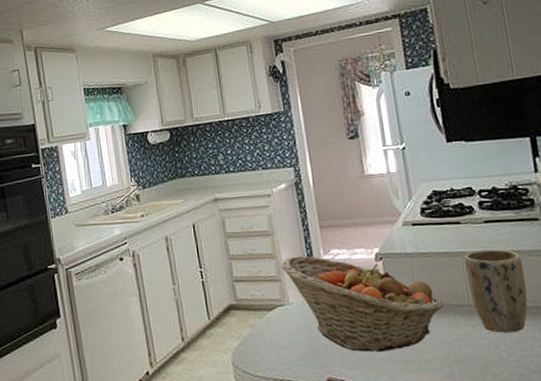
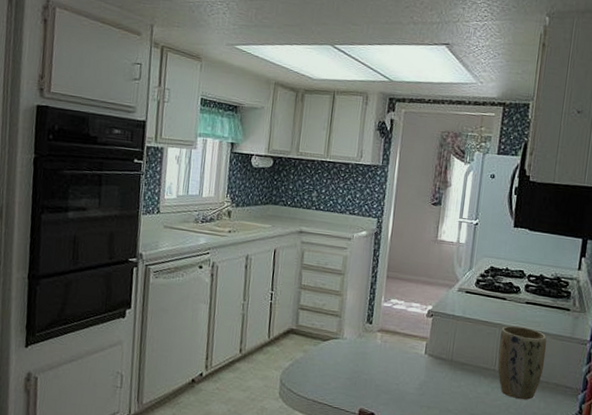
fruit basket: present [281,256,444,352] -> none [344,297,473,396]

